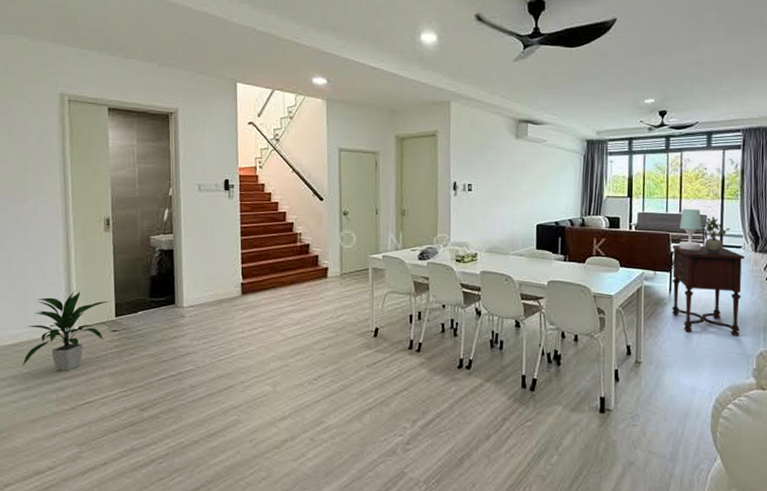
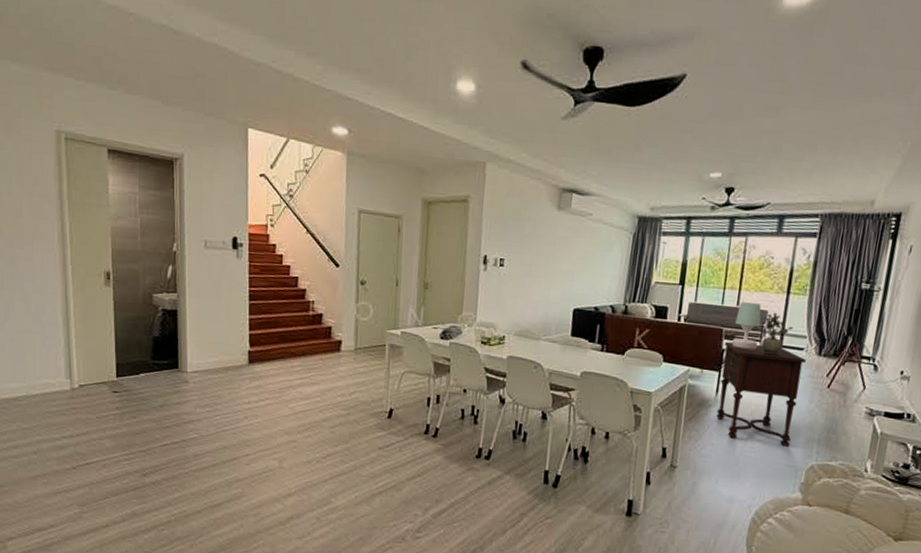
indoor plant: present [22,291,109,371] -> none [21,347,110,430]

